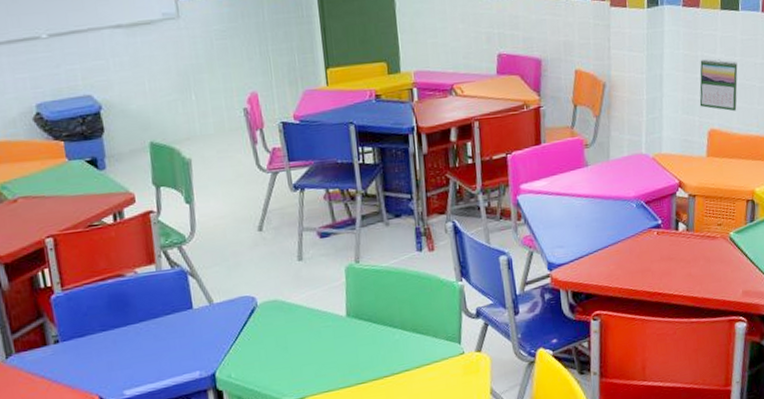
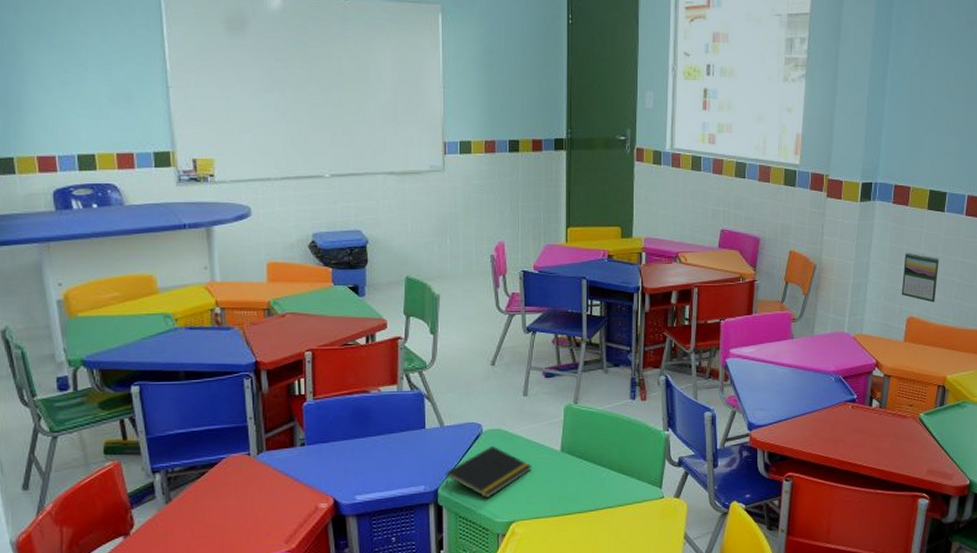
notepad: none [221,318,316,377] -> present [446,445,531,499]

